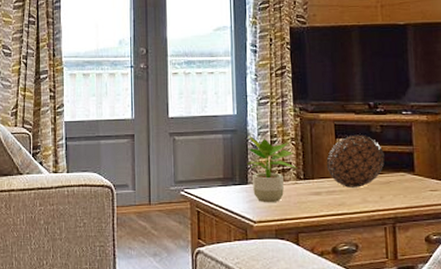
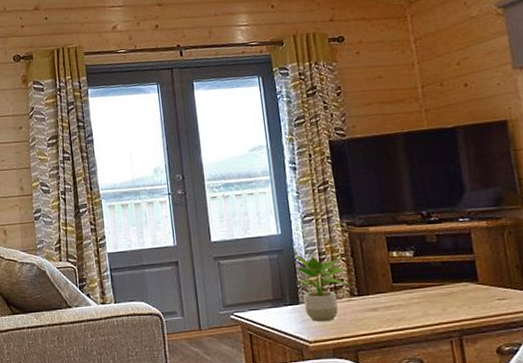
decorative ball: present [326,134,385,188] -> none [380,246,444,302]

